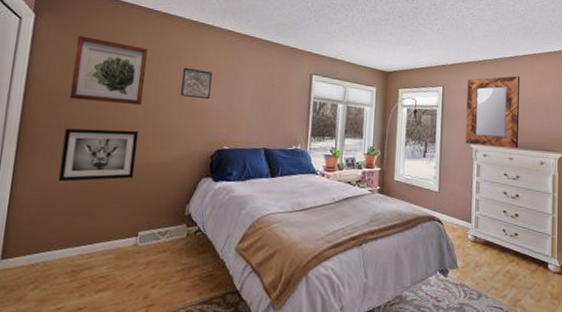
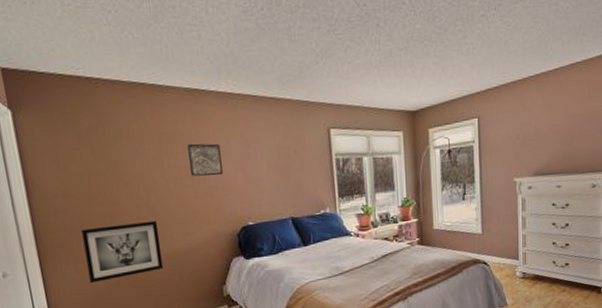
wall art: present [69,35,149,105] -> none [64,126,153,199]
home mirror: present [465,75,521,149] -> none [506,90,567,178]

